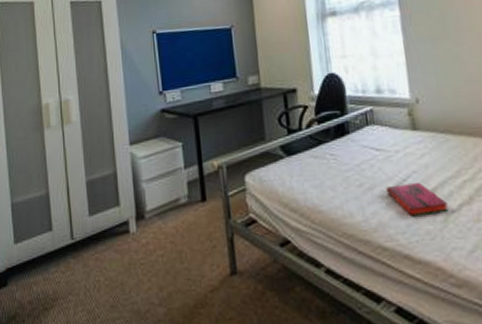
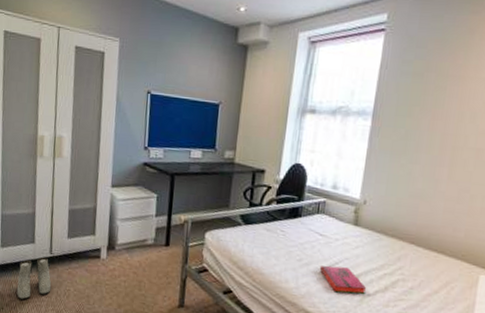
boots: none [37,245,78,304] -> present [17,257,52,300]

